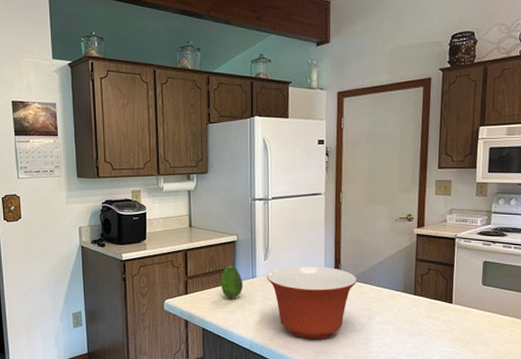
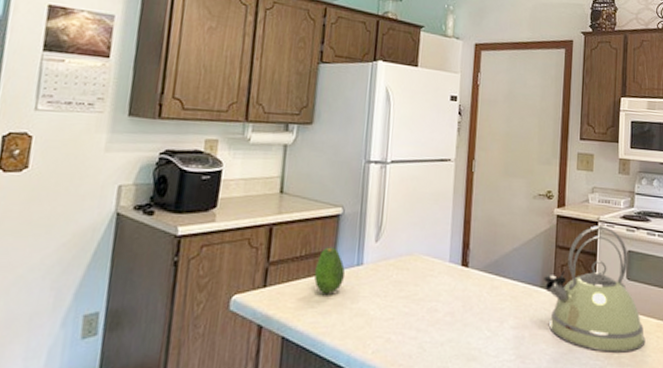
mixing bowl: present [266,265,358,339] -> none [376,250,489,351]
kettle: none [404,241,499,343] -> present [543,226,646,353]

